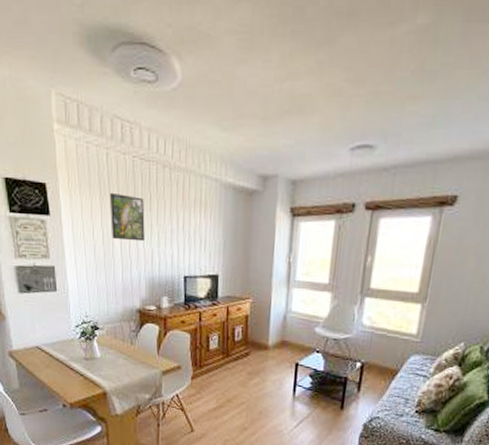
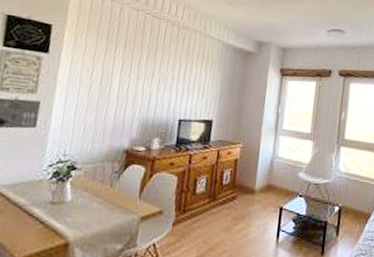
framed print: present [109,192,145,242] -> none [111,39,150,86]

